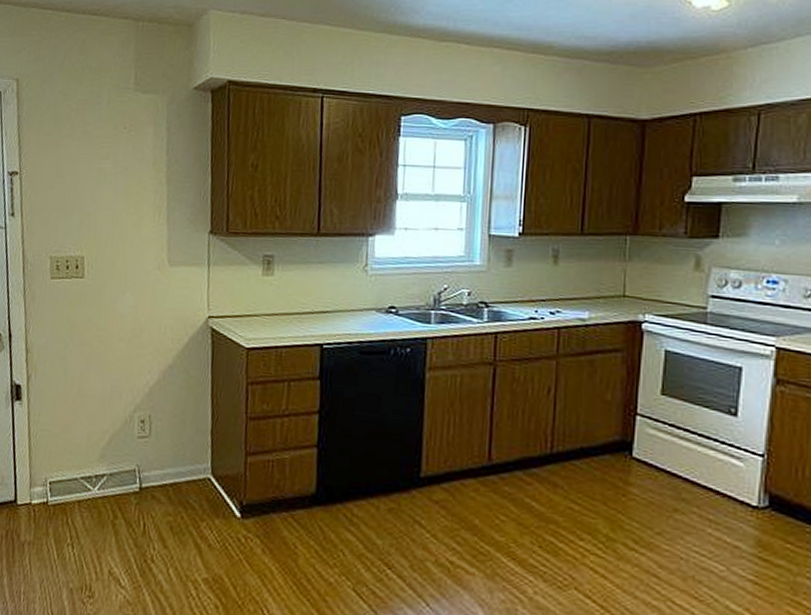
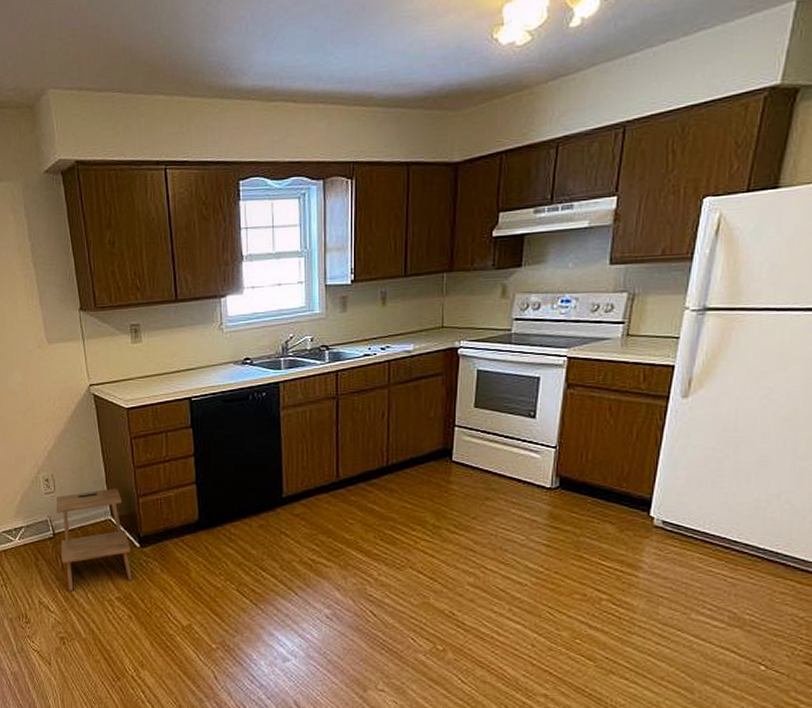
step stool: none [143,440,230,563] -> present [55,488,132,591]

